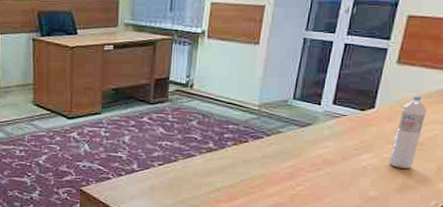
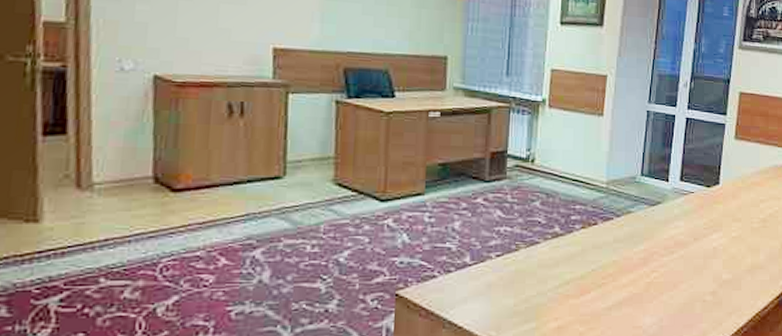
water bottle: present [389,96,427,169] -> none [738,171,766,247]

